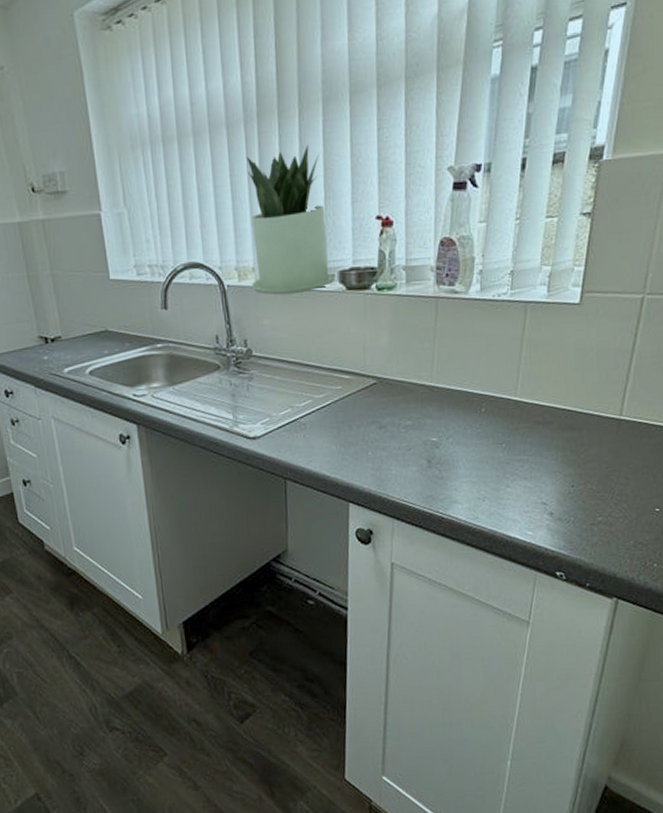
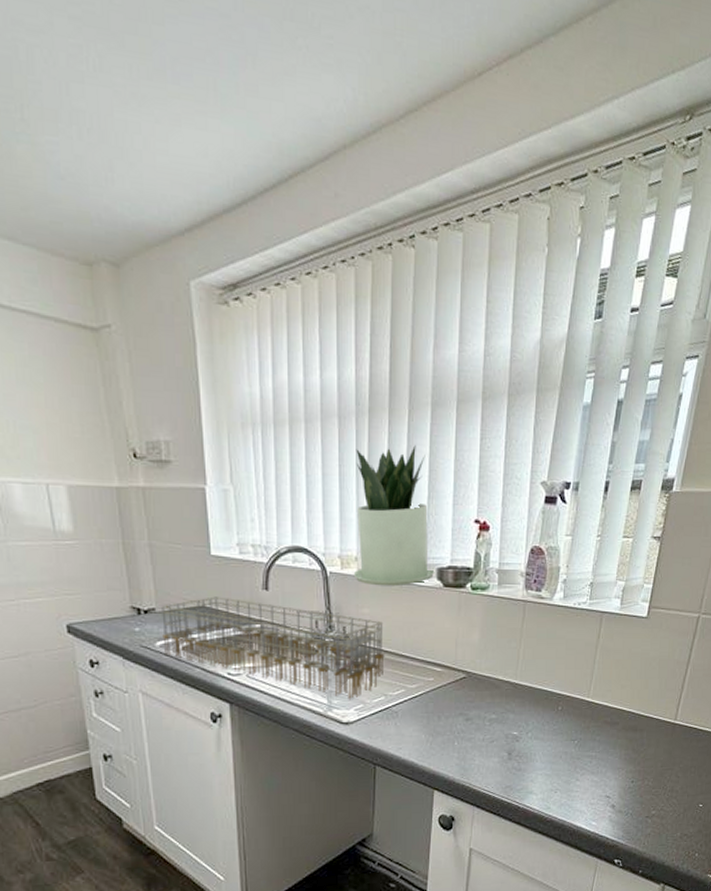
dish rack: none [67,319,289,414] -> present [161,596,385,700]

